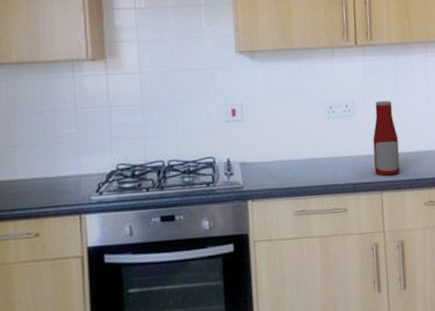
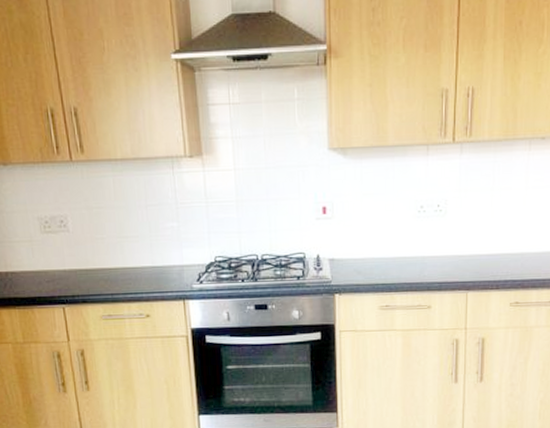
bottle: present [372,101,401,176] -> none [462,201,489,276]

